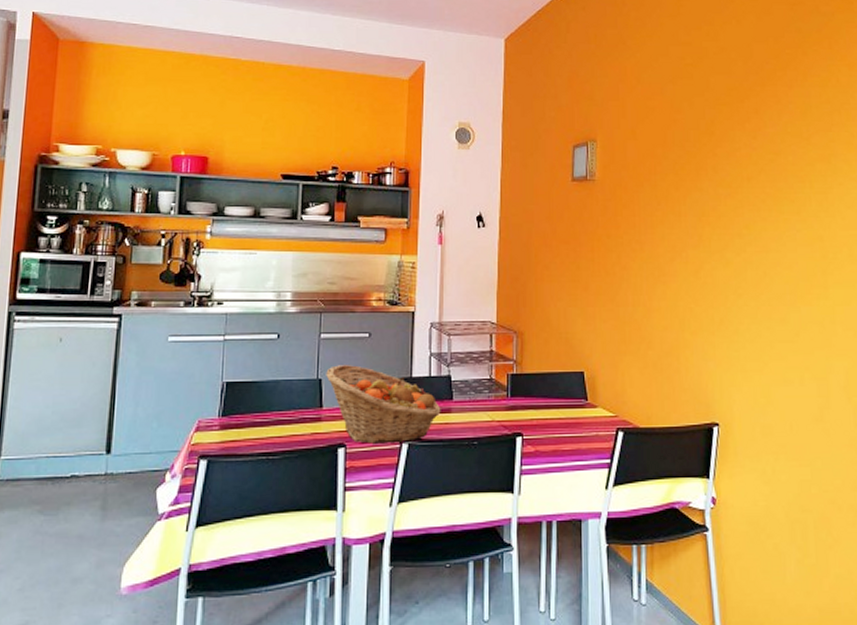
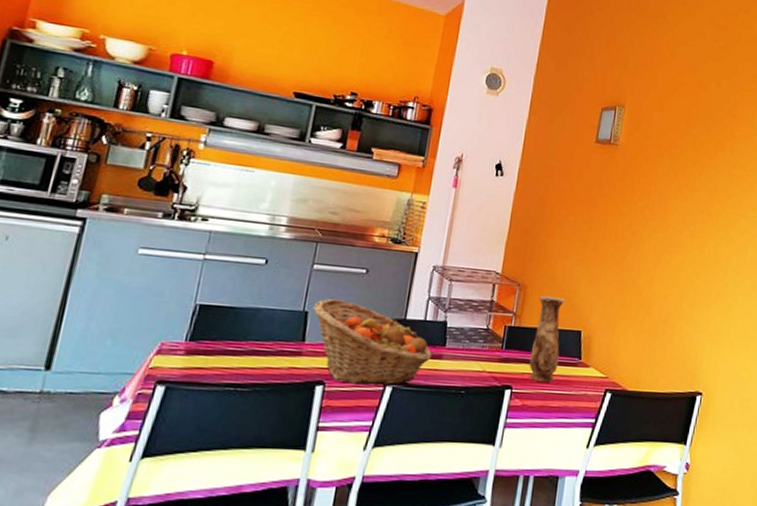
vase: none [536,340,565,426] -> present [529,295,565,382]

